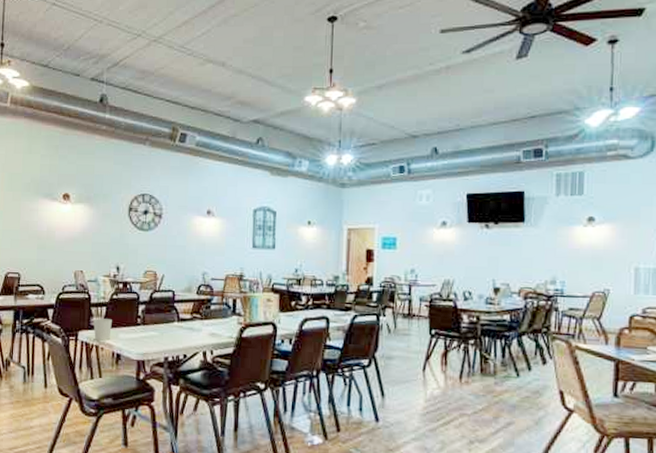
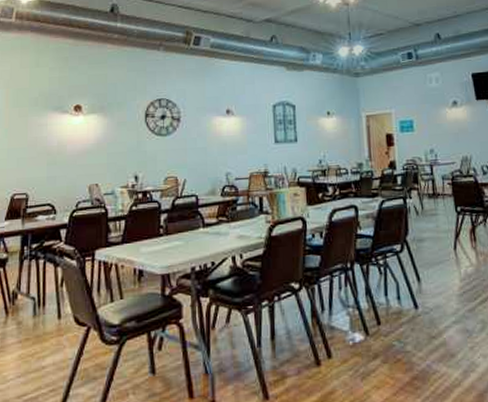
dixie cup: present [93,318,112,342] -> none [111,233,132,259]

